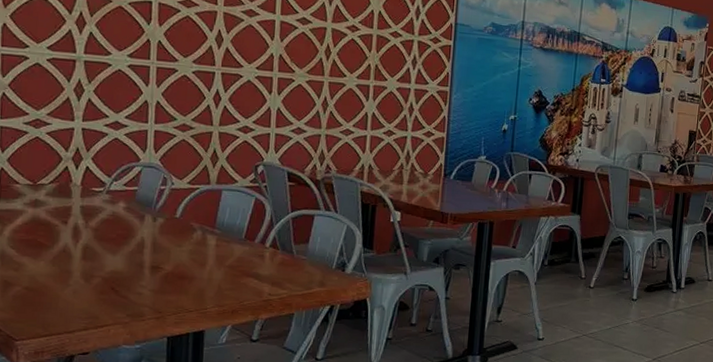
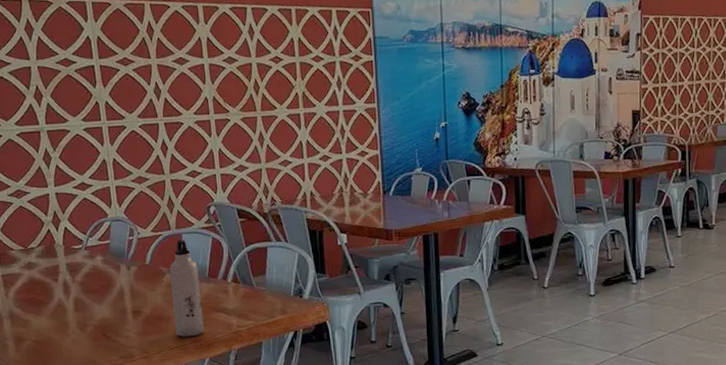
water bottle: none [198,195,235,301] -> present [169,239,204,337]

